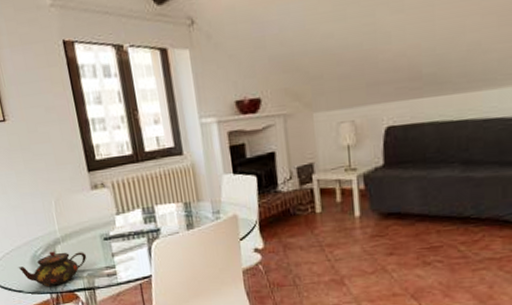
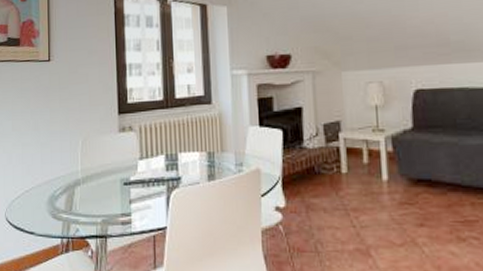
teapot: present [18,251,87,286] -> none [34,193,104,230]

